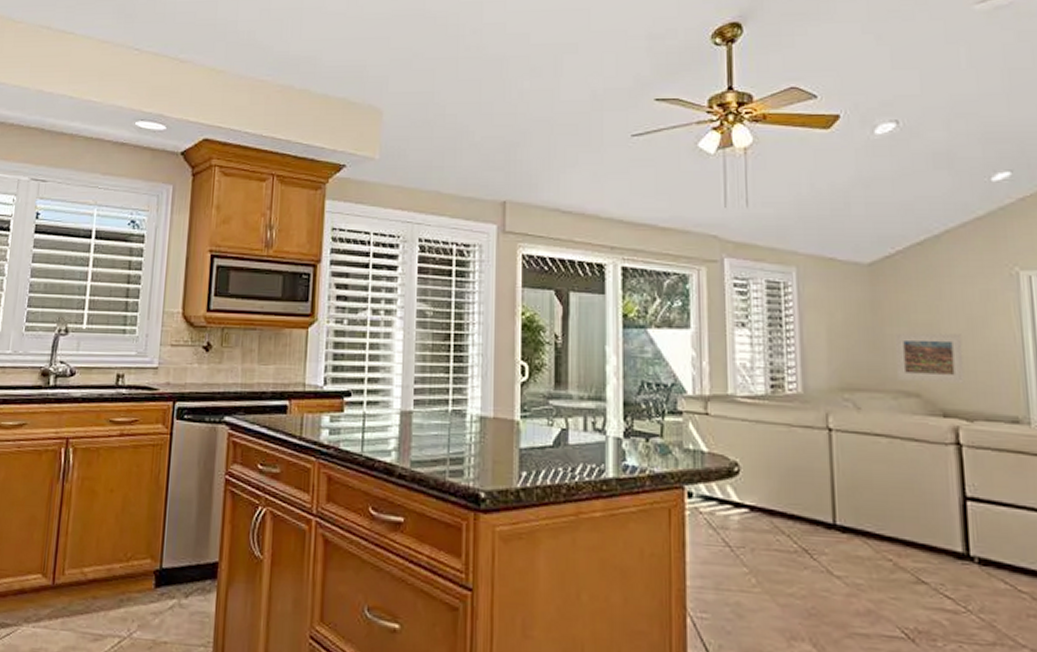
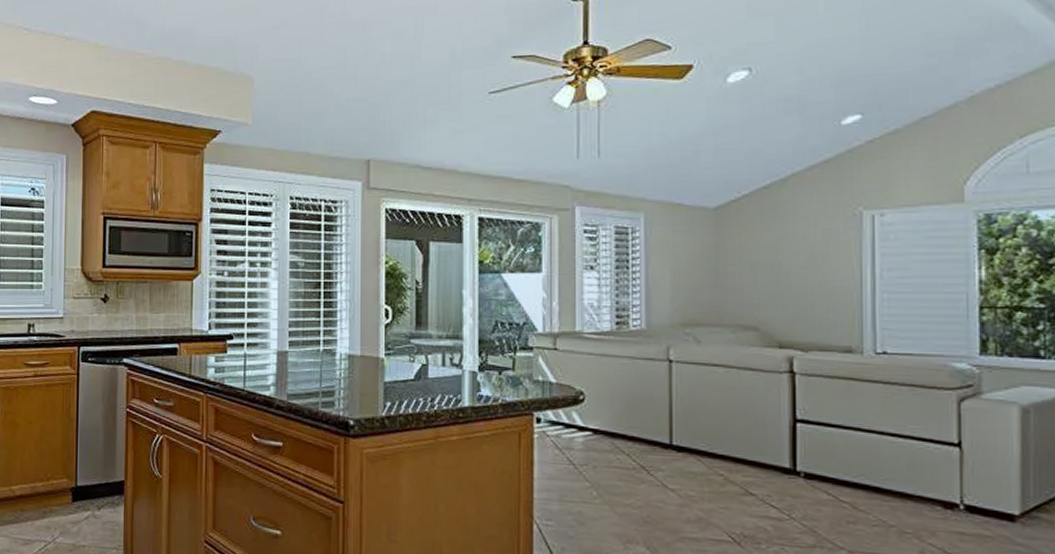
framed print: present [895,332,965,384] -> none [737,271,802,317]

